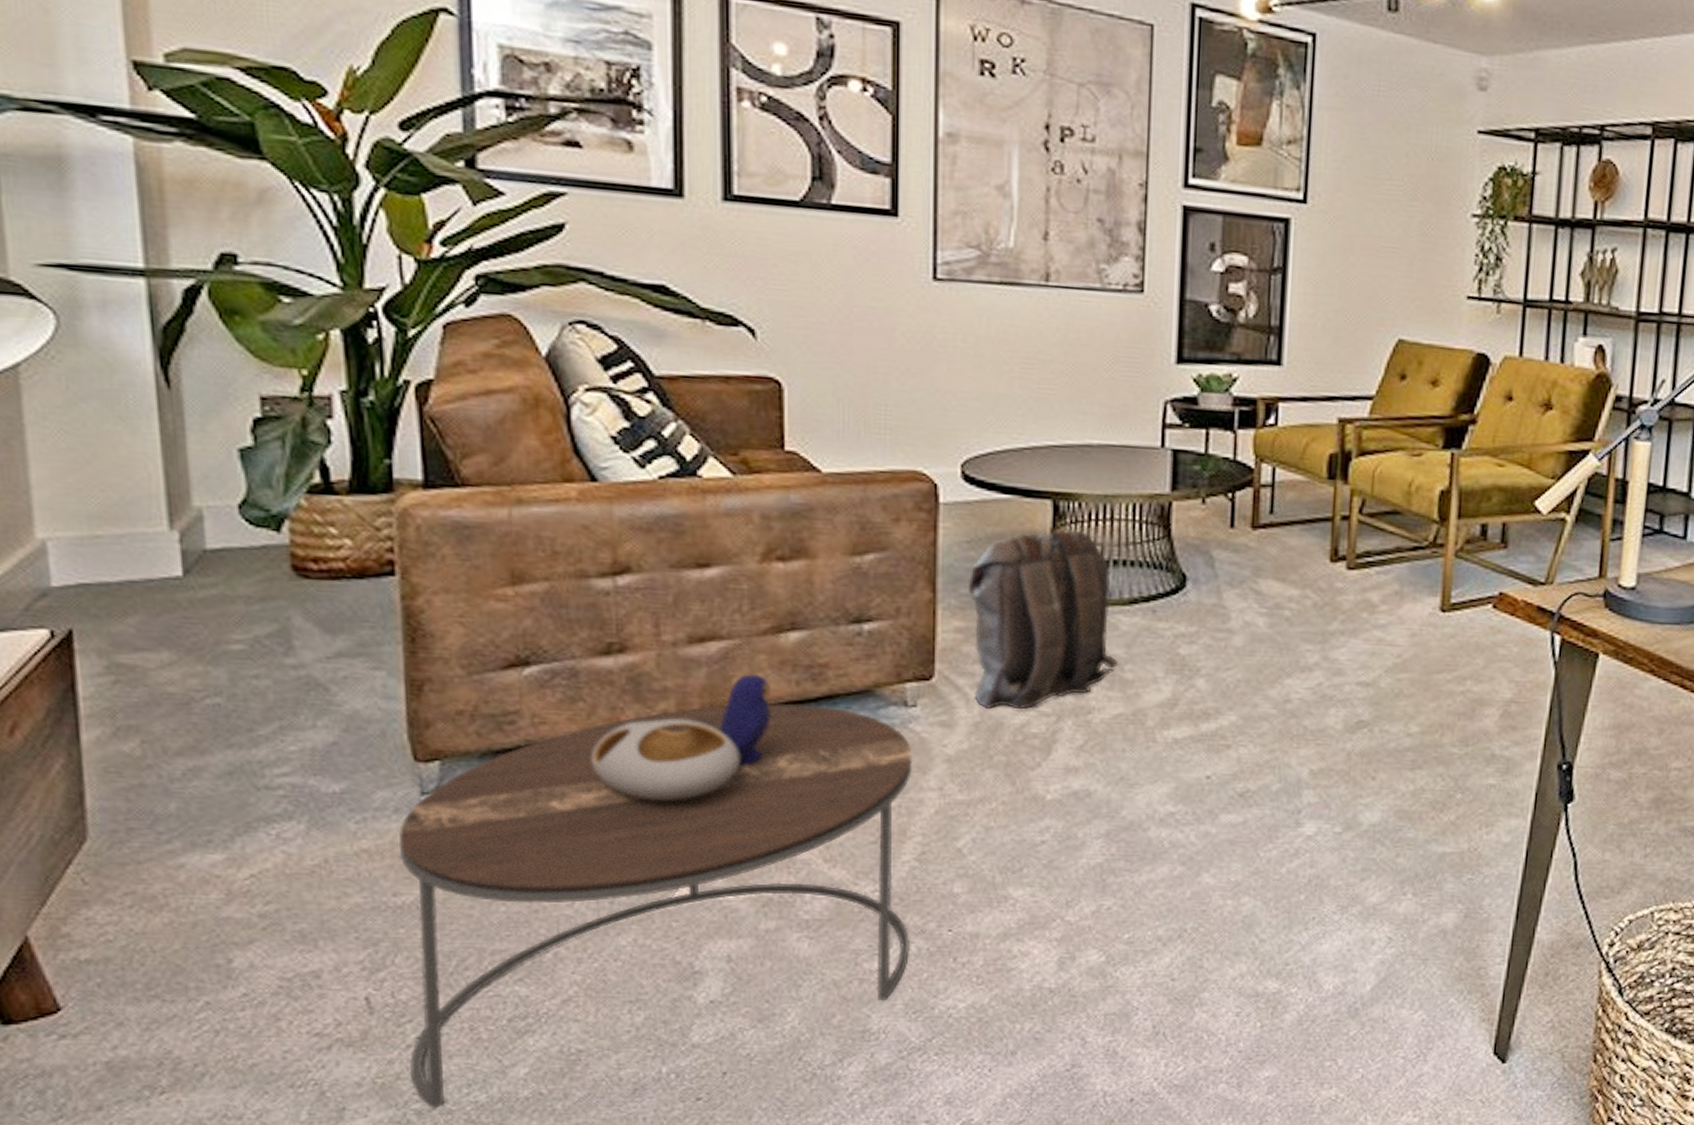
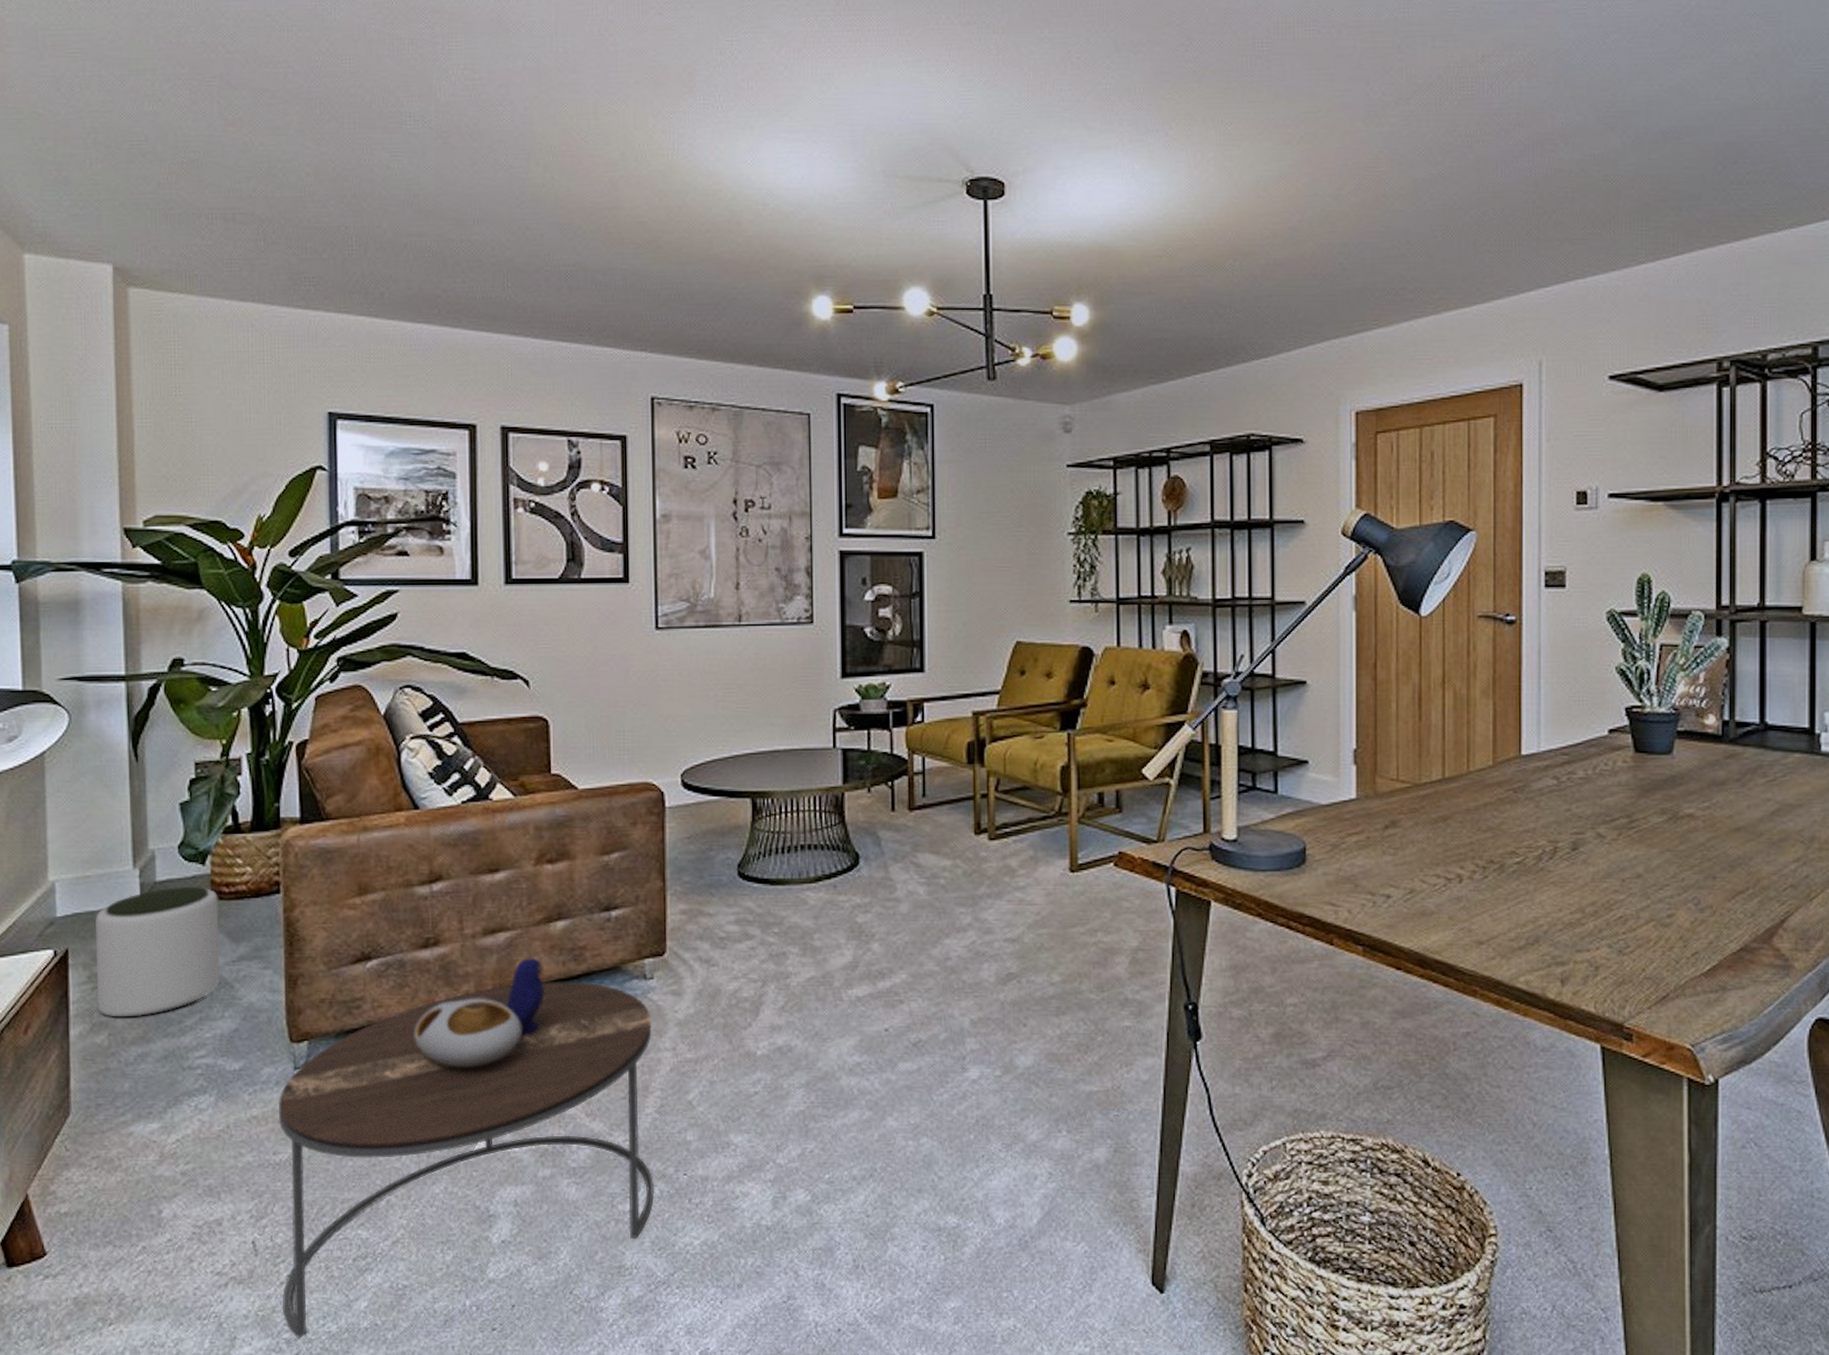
plant pot: none [113,557,309,722] -> present [95,886,221,1017]
backpack: present [969,530,1119,710] -> none [690,822,809,979]

